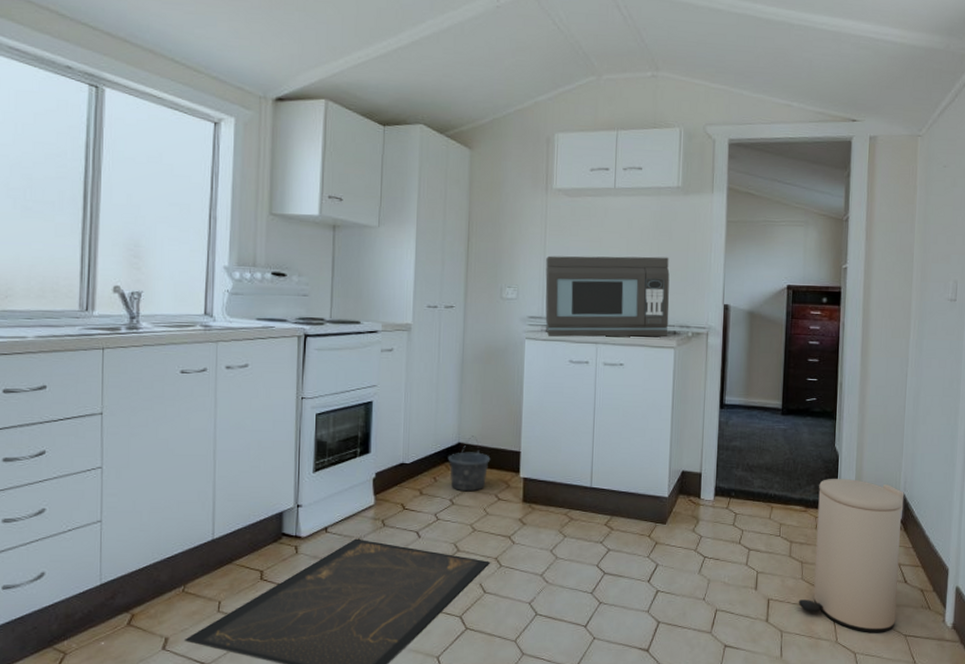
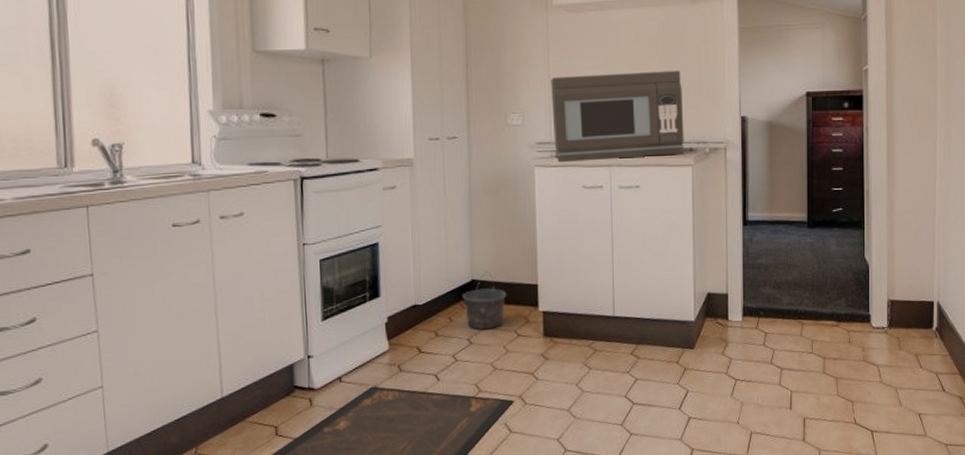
pedal bin: present [798,478,904,633] -> none [835,289,938,445]

